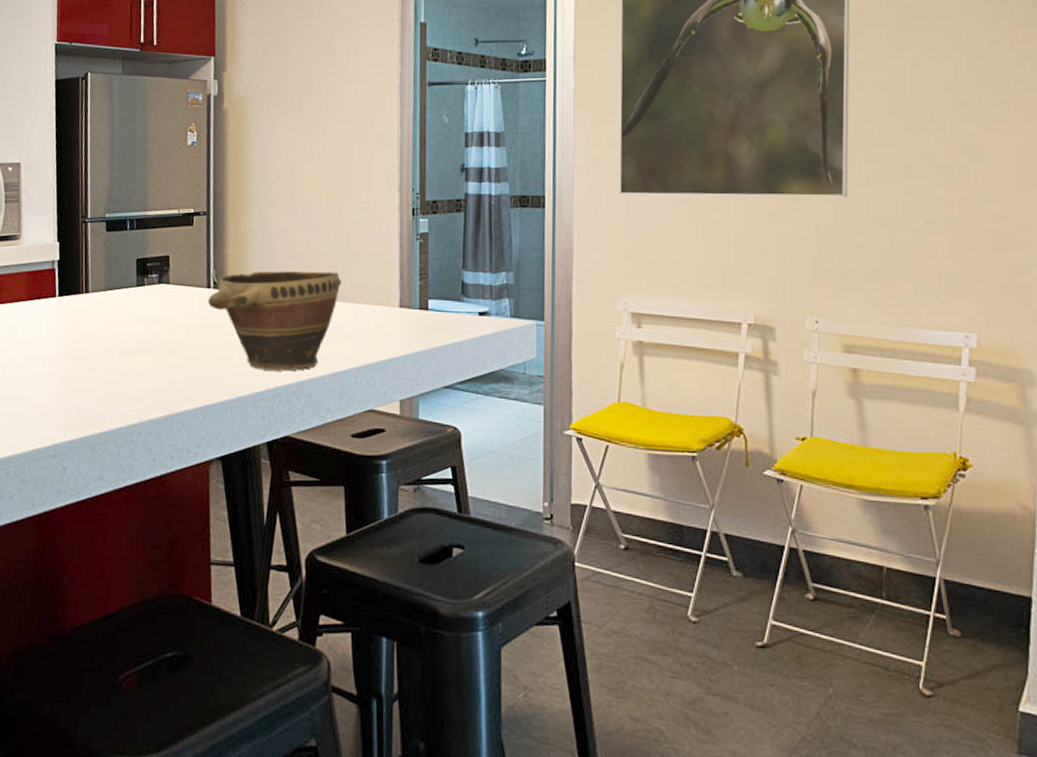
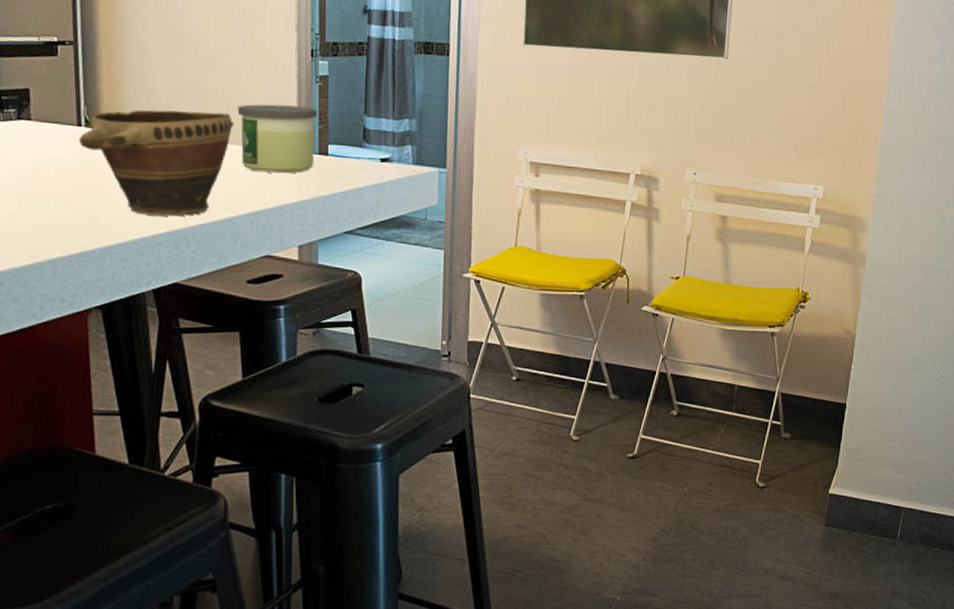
candle: none [345,262,419,329] -> present [237,104,318,174]

